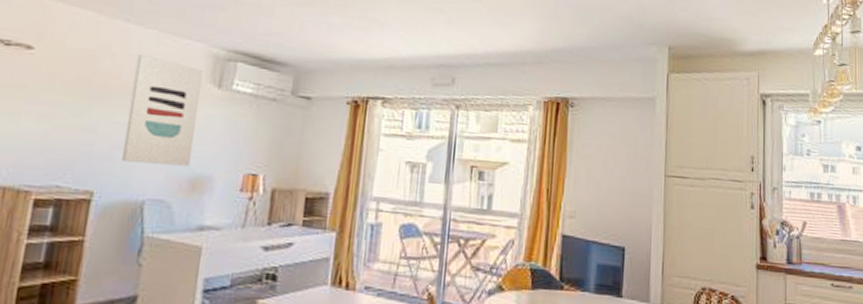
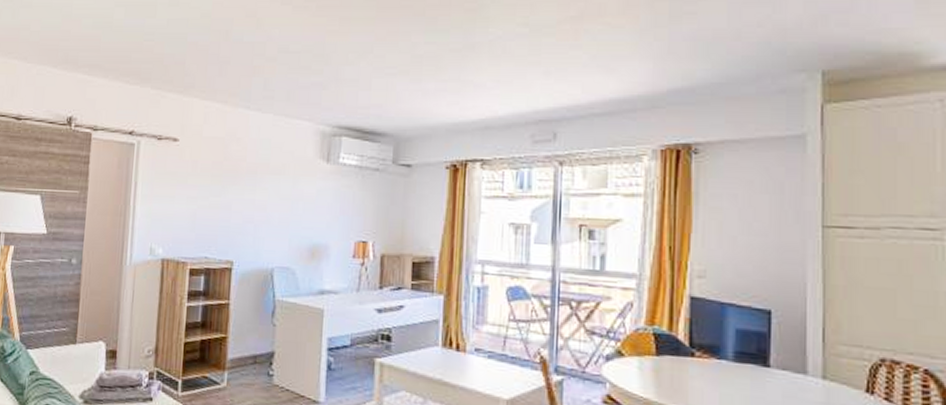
wall art: present [121,53,203,166] -> none [252,136,313,236]

